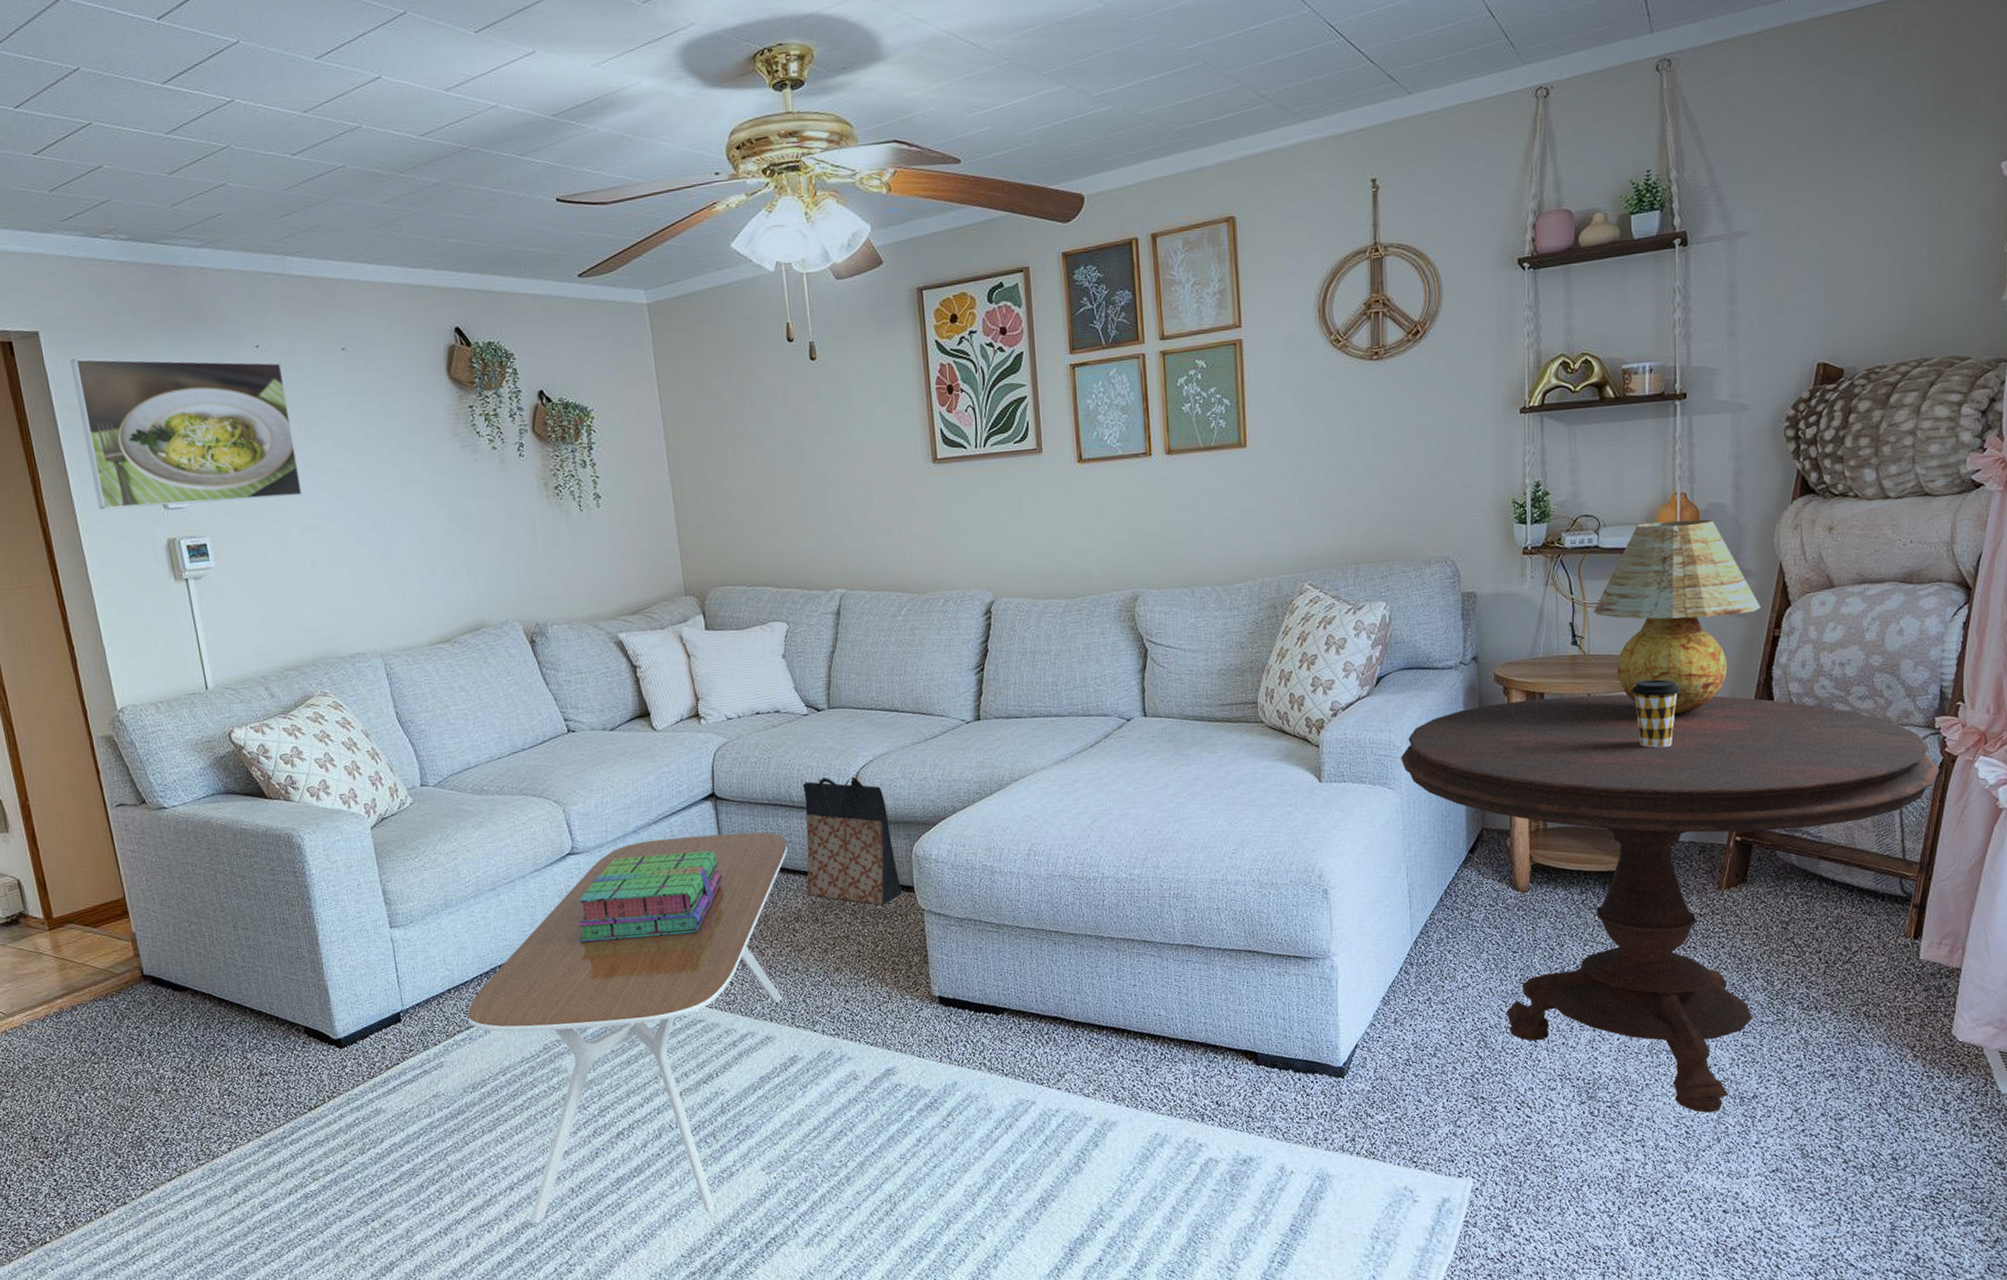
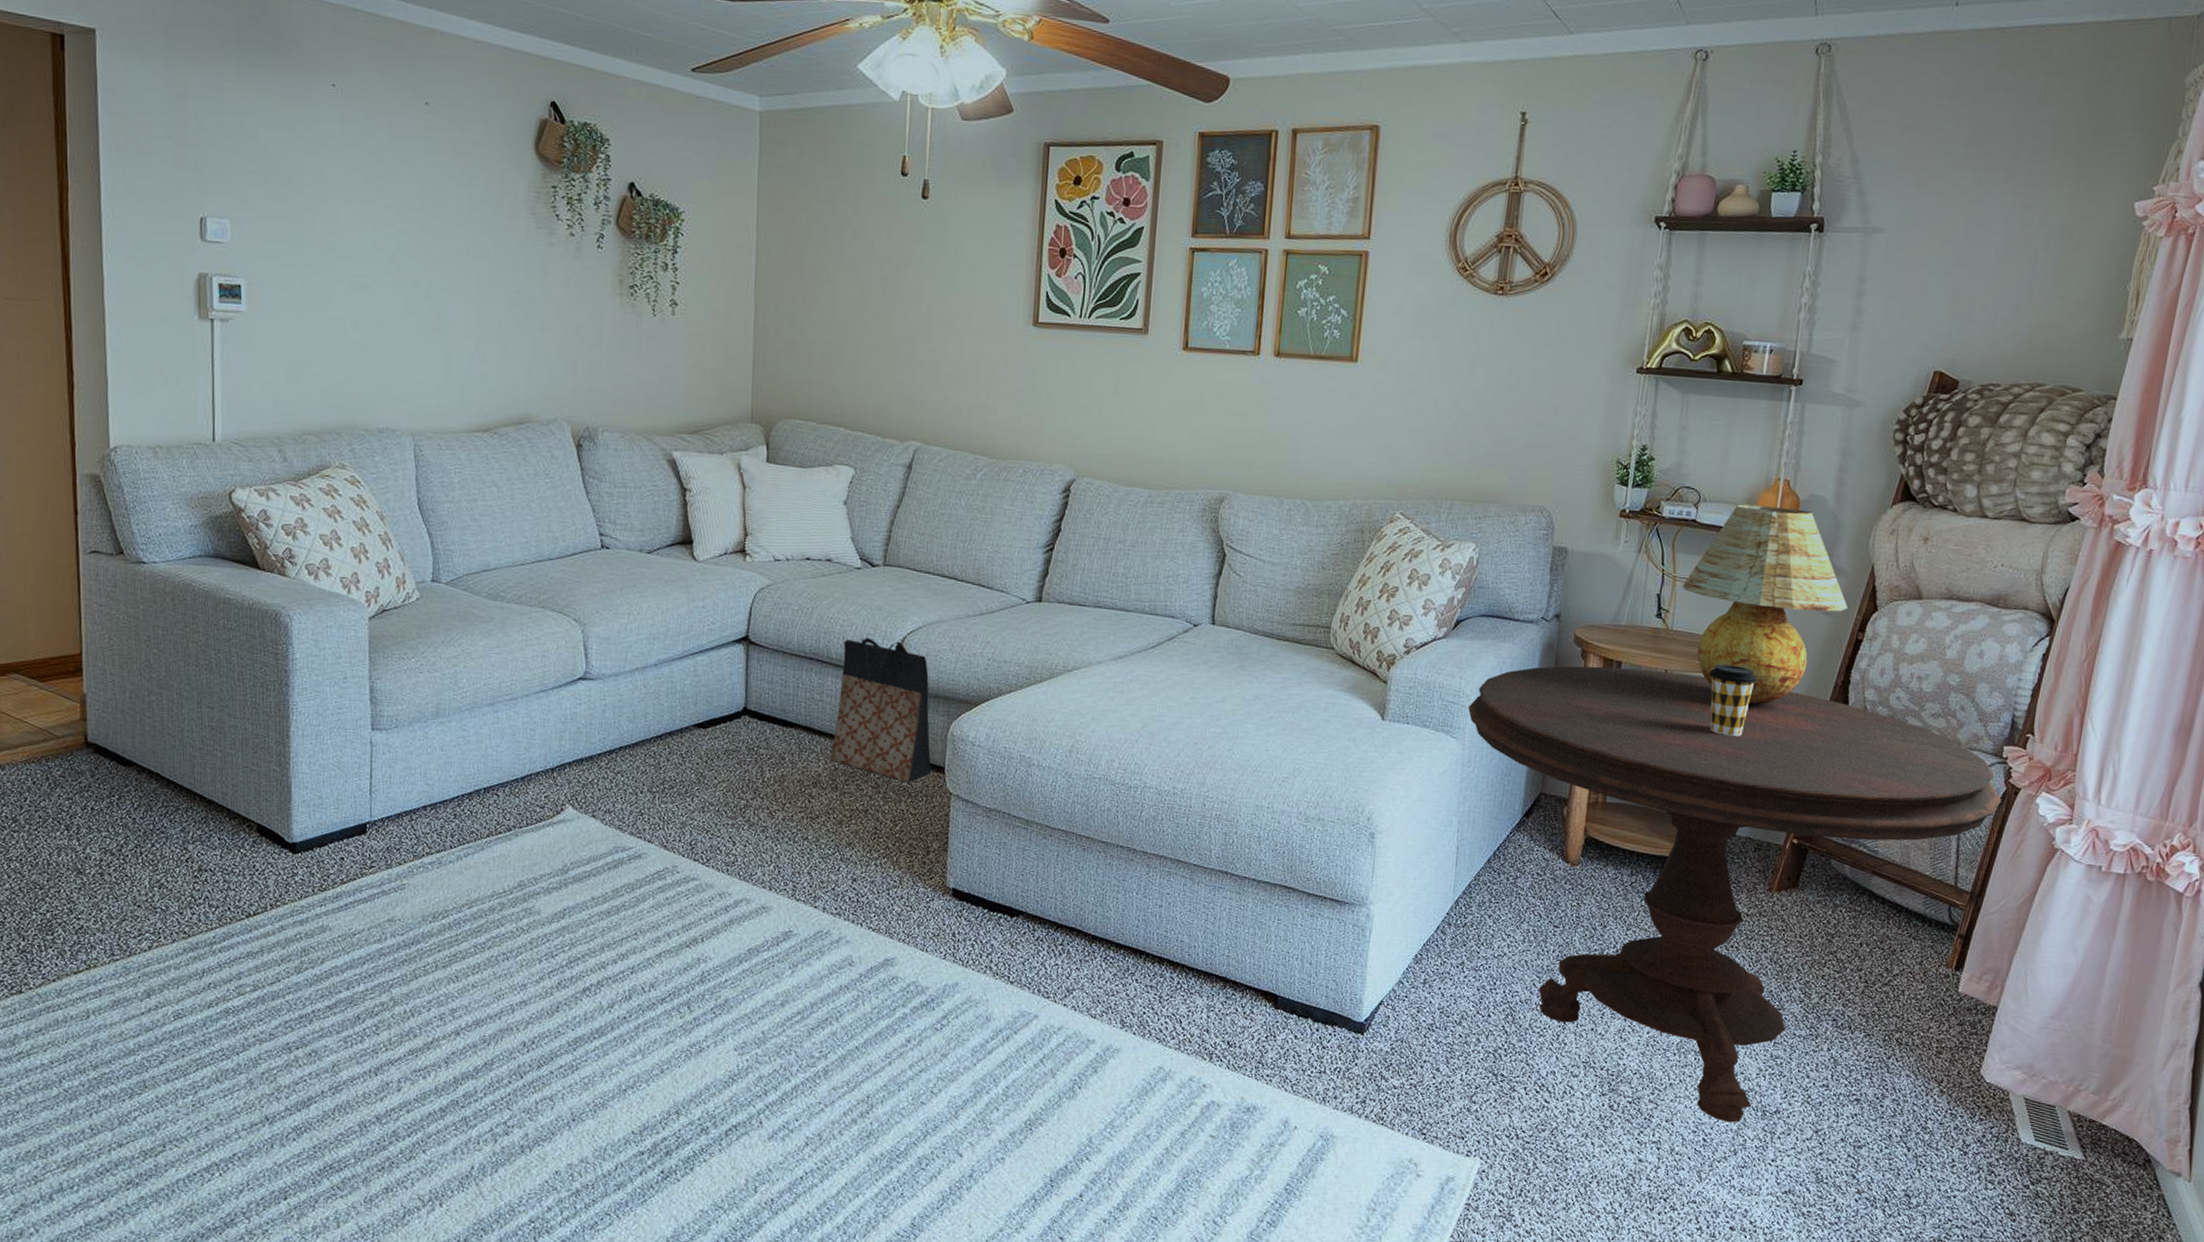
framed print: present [70,358,303,510] -> none [124,64,357,251]
coffee table: present [467,832,787,1224] -> none [440,676,817,1090]
stack of books: present [577,850,723,943] -> none [576,691,742,783]

